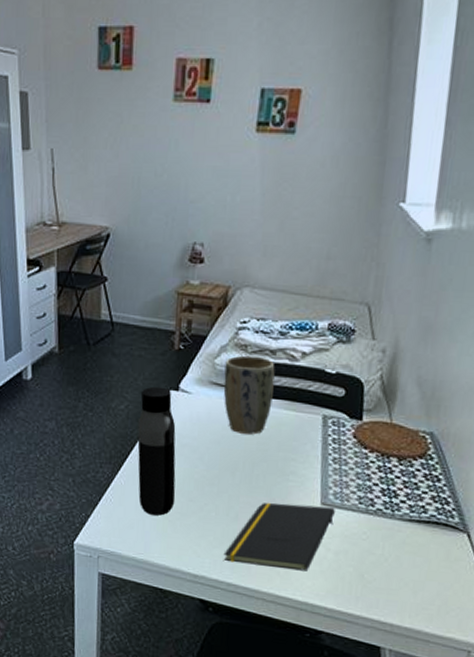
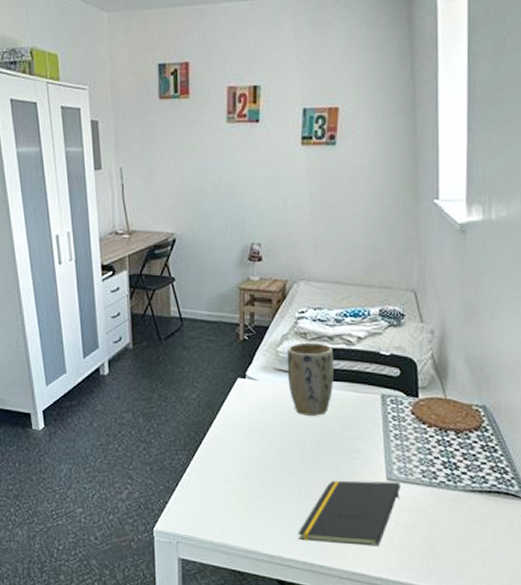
water bottle: present [137,386,176,516] -> none [208,375,248,499]

